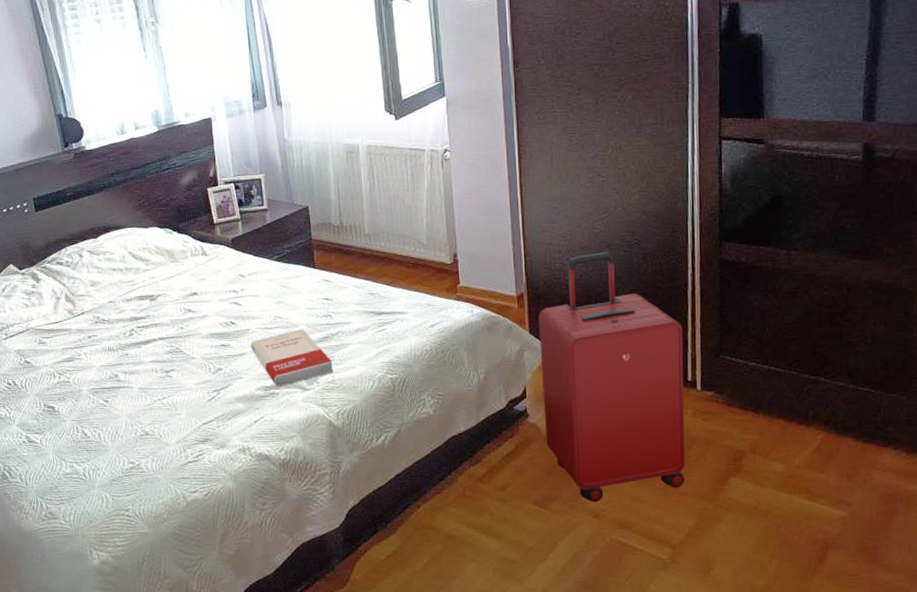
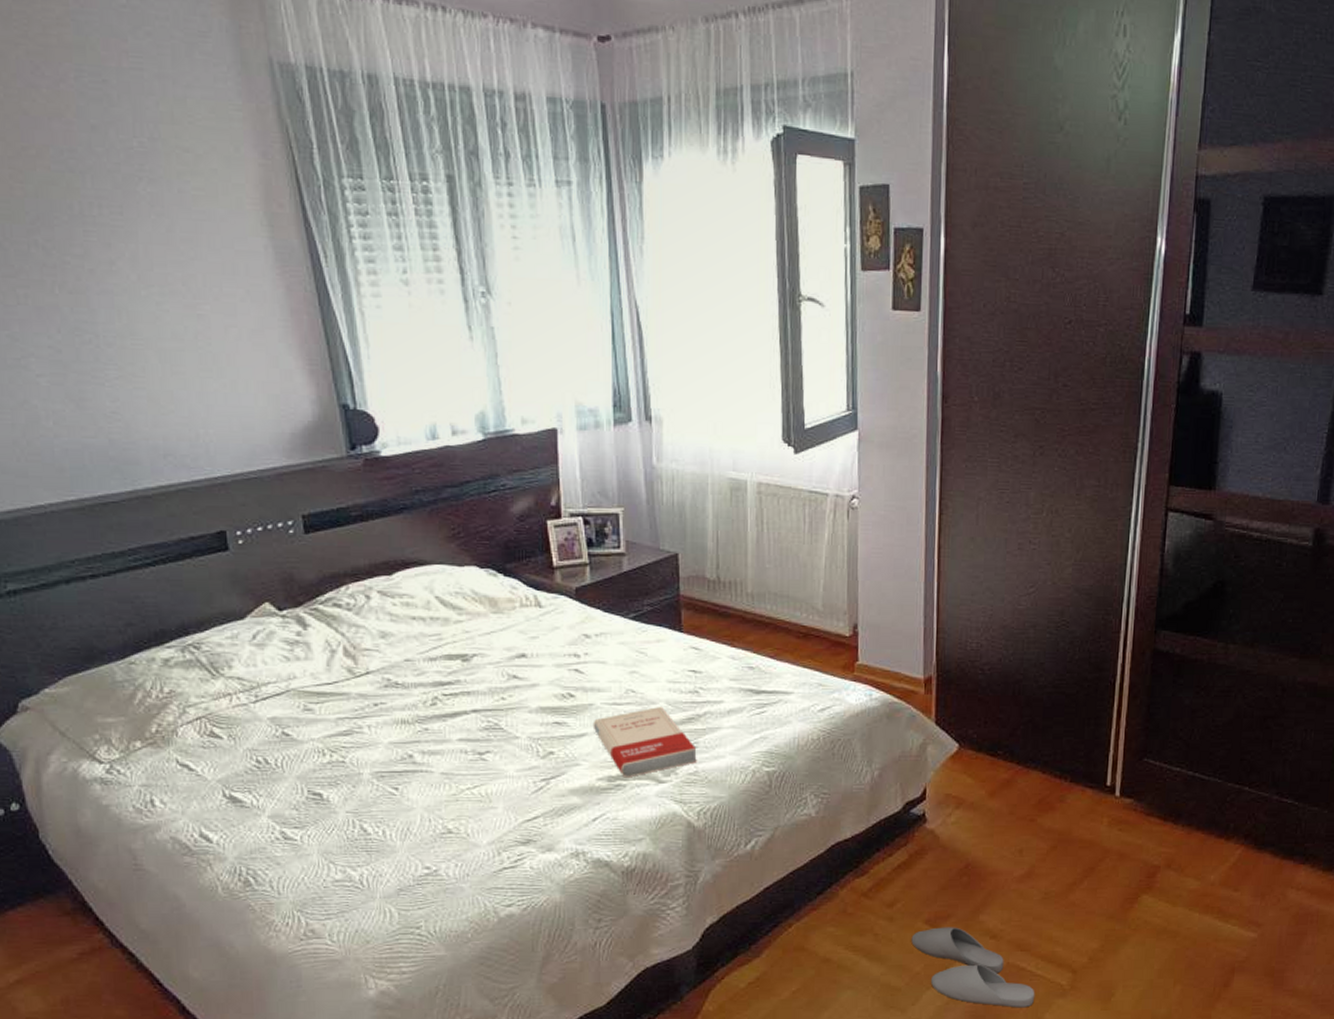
slippers: none [523,507,639,580] -> present [911,927,1035,1008]
suitcase: present [539,252,685,502] -> none [944,633,1107,921]

